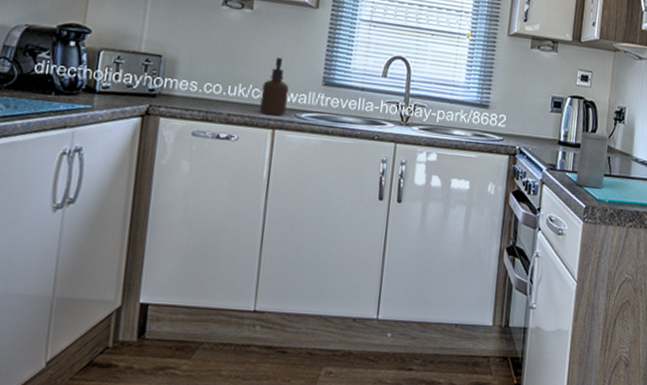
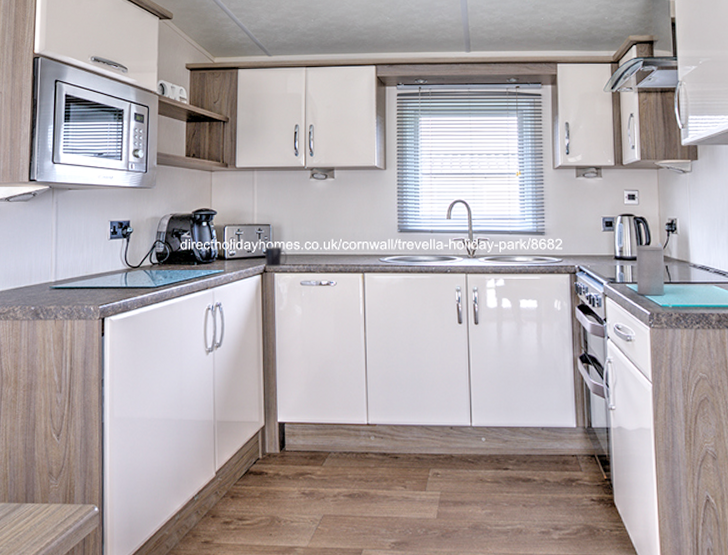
mug: none [149,82,180,112] -> present [264,246,287,269]
soap dispenser: present [259,57,289,116] -> none [350,213,371,262]

